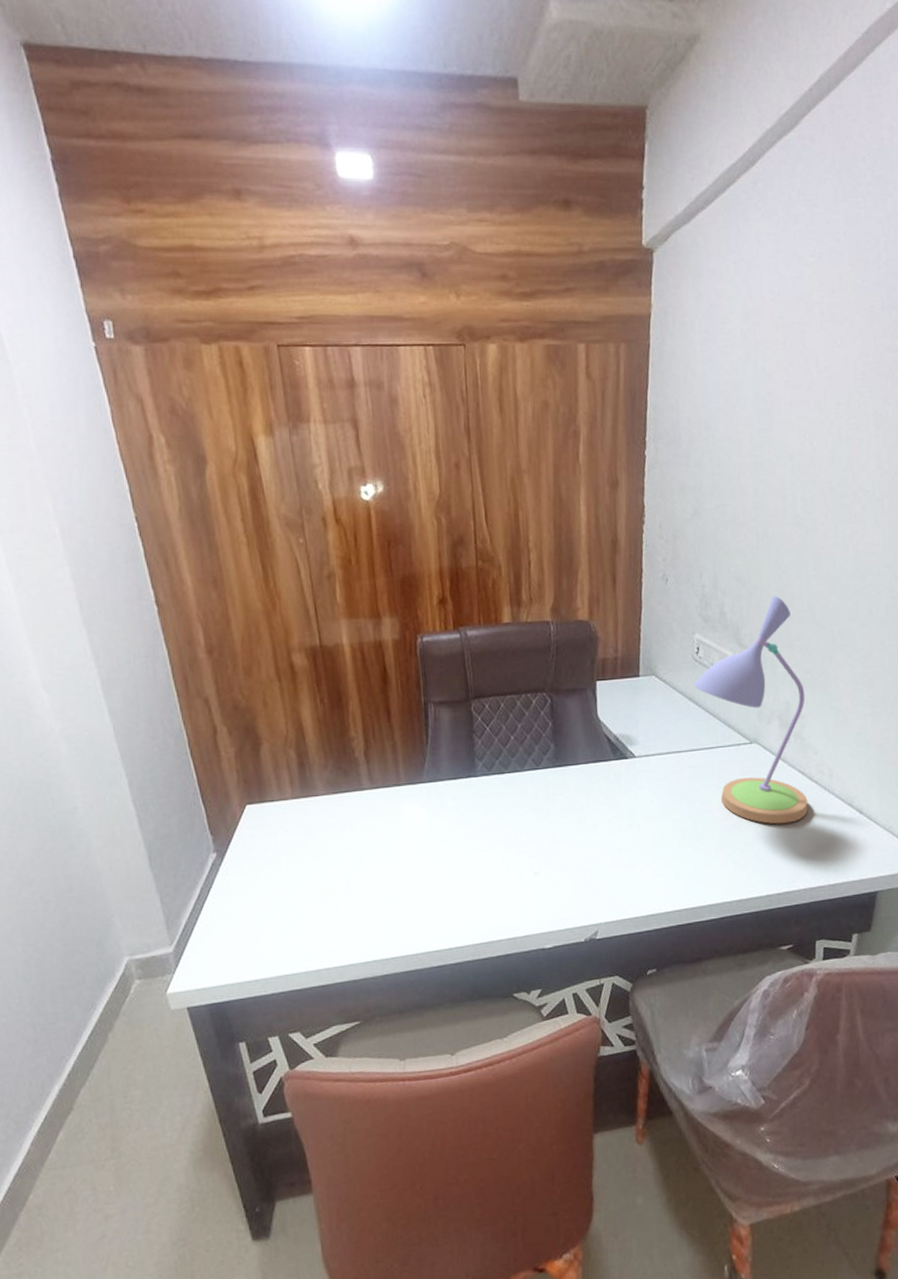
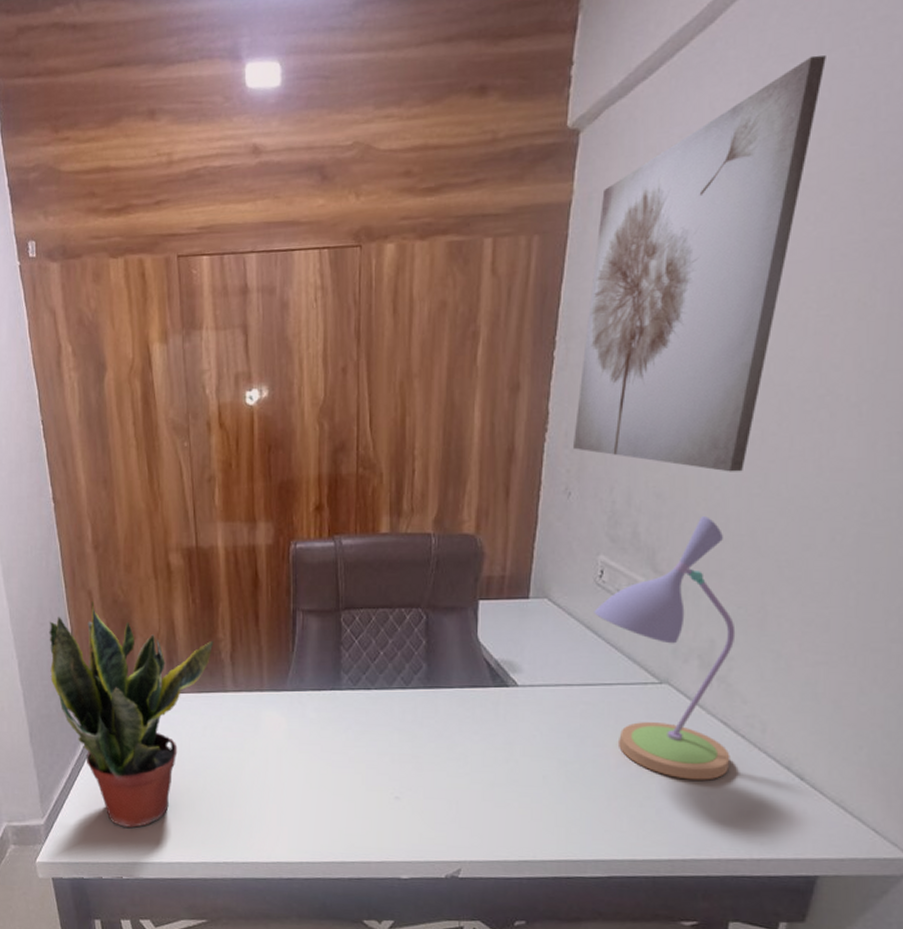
potted plant: none [162,709,347,942] -> present [49,601,214,828]
wall art: none [666,203,841,557] -> present [572,55,826,472]

